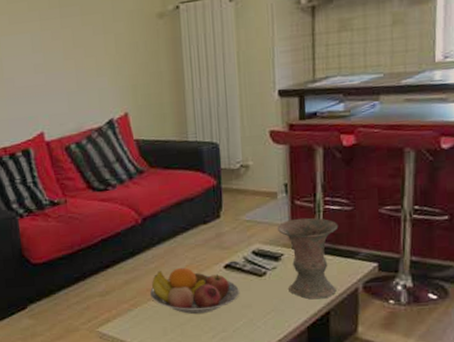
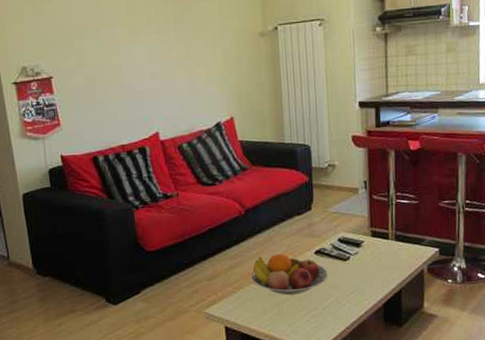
vase: present [277,217,339,300] -> none [358,210,408,280]

